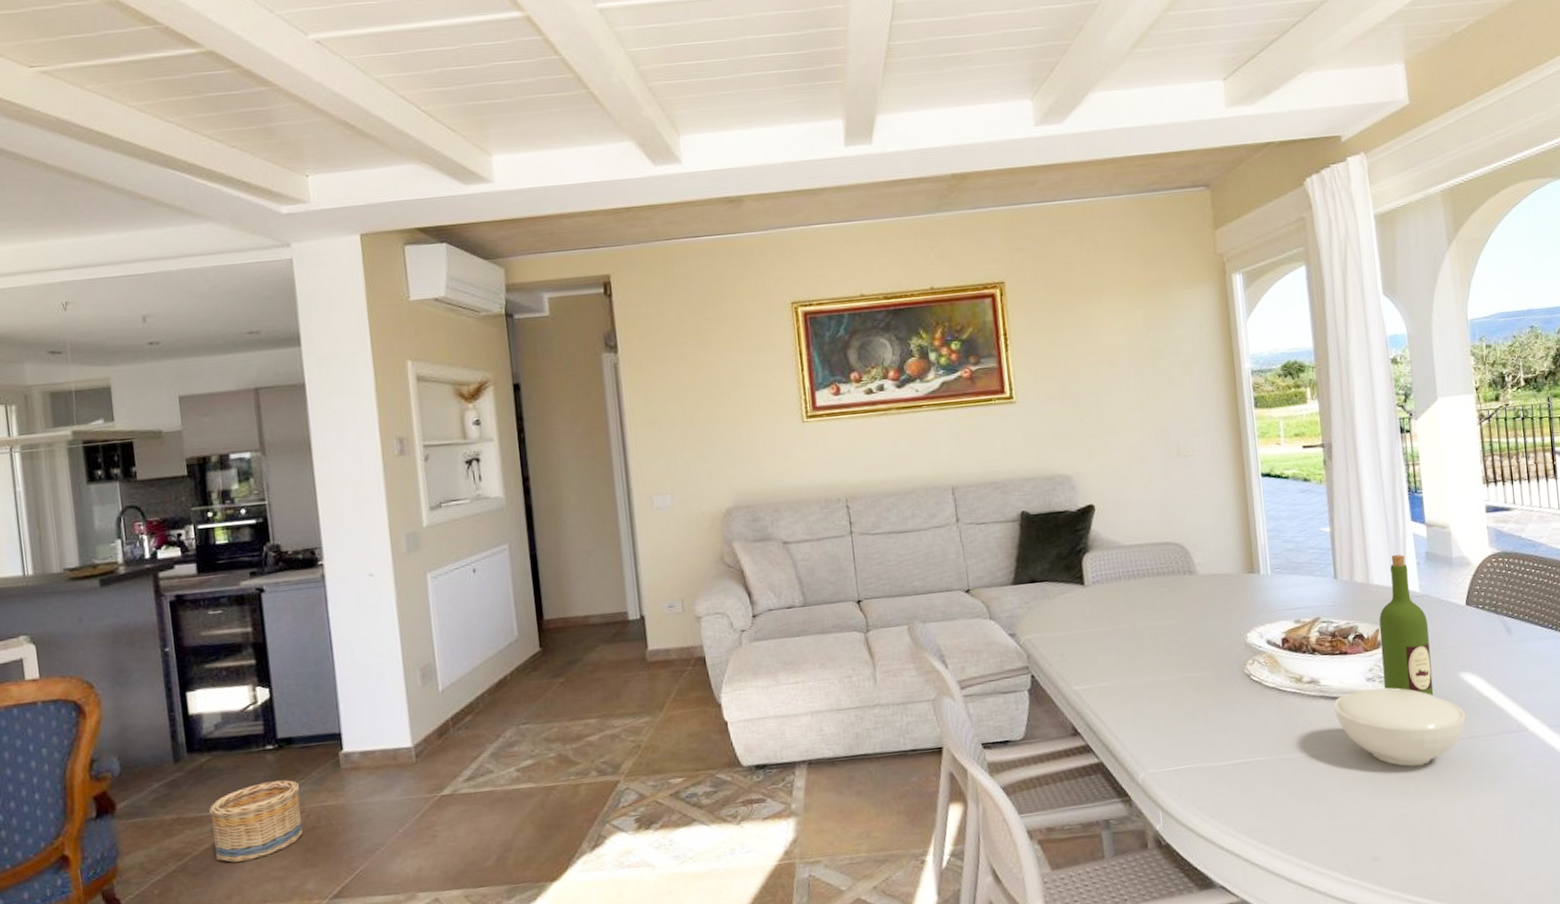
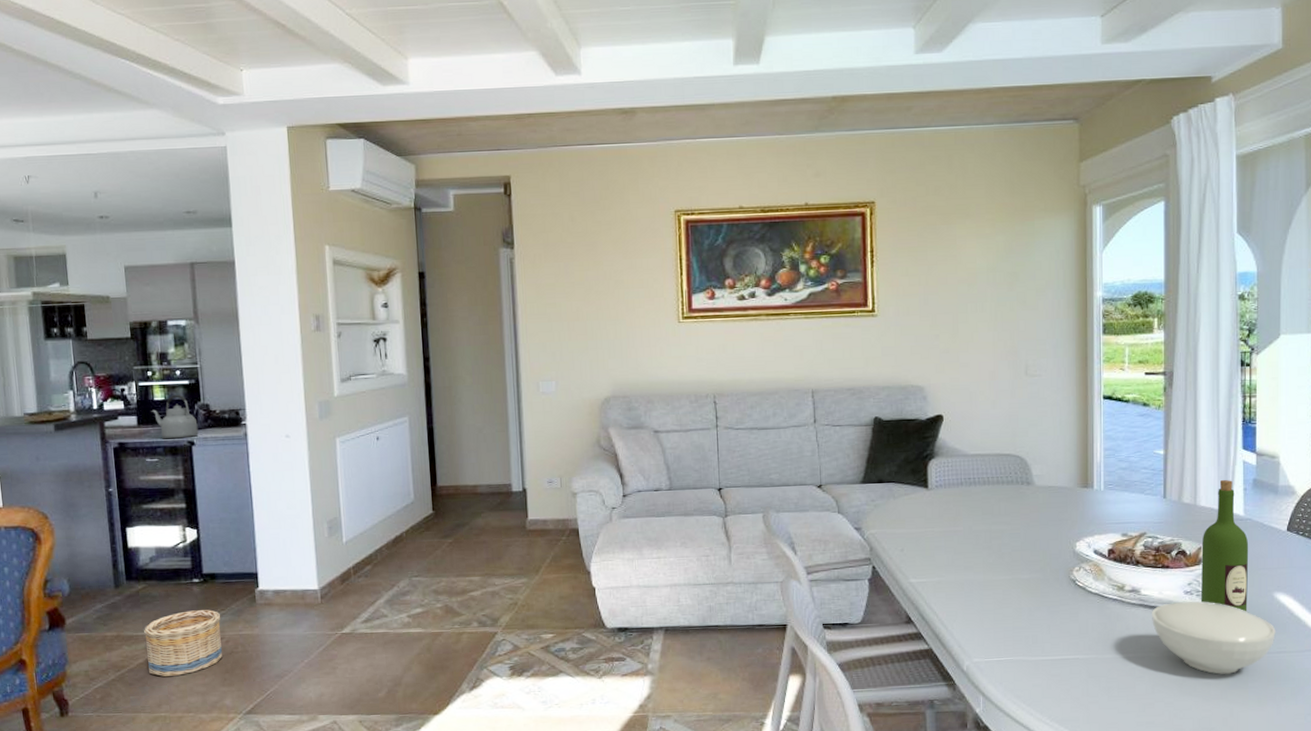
kettle: none [211,536,269,588] -> present [150,395,199,439]

